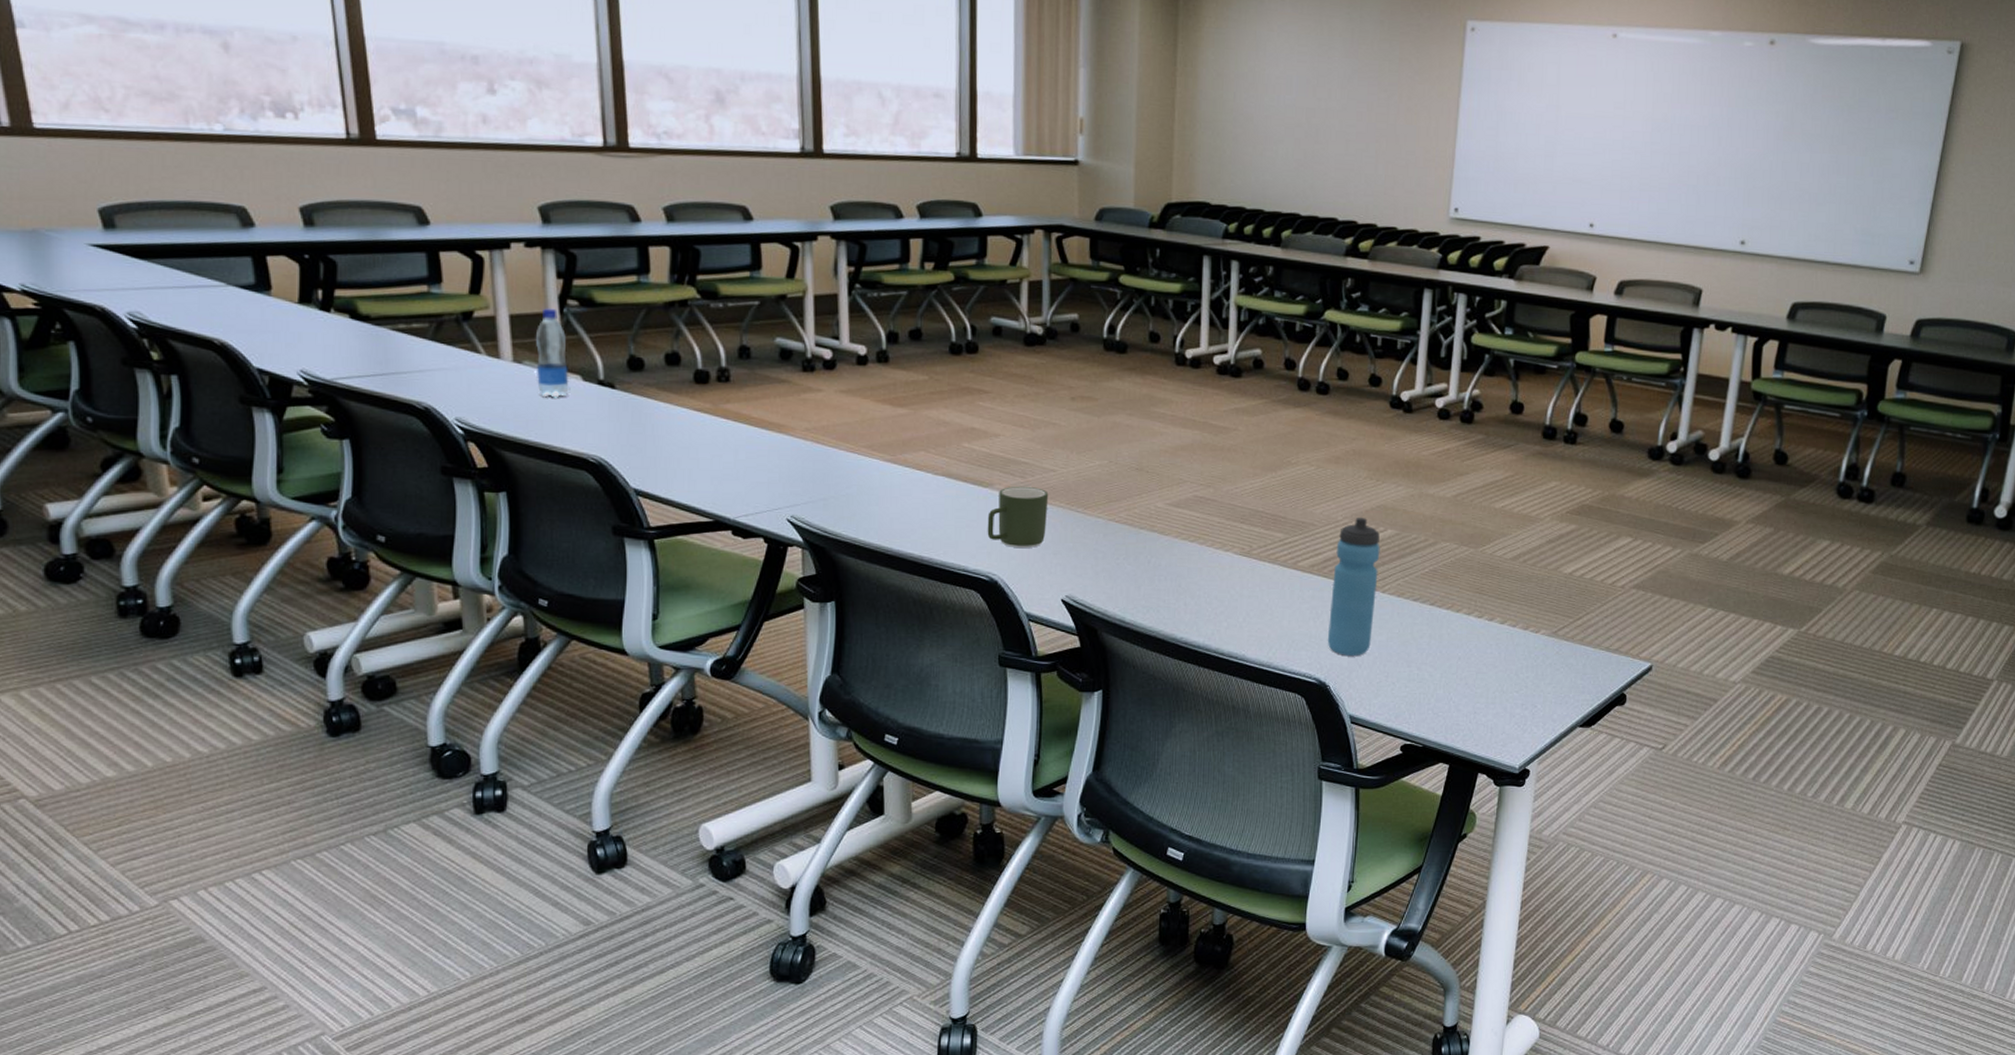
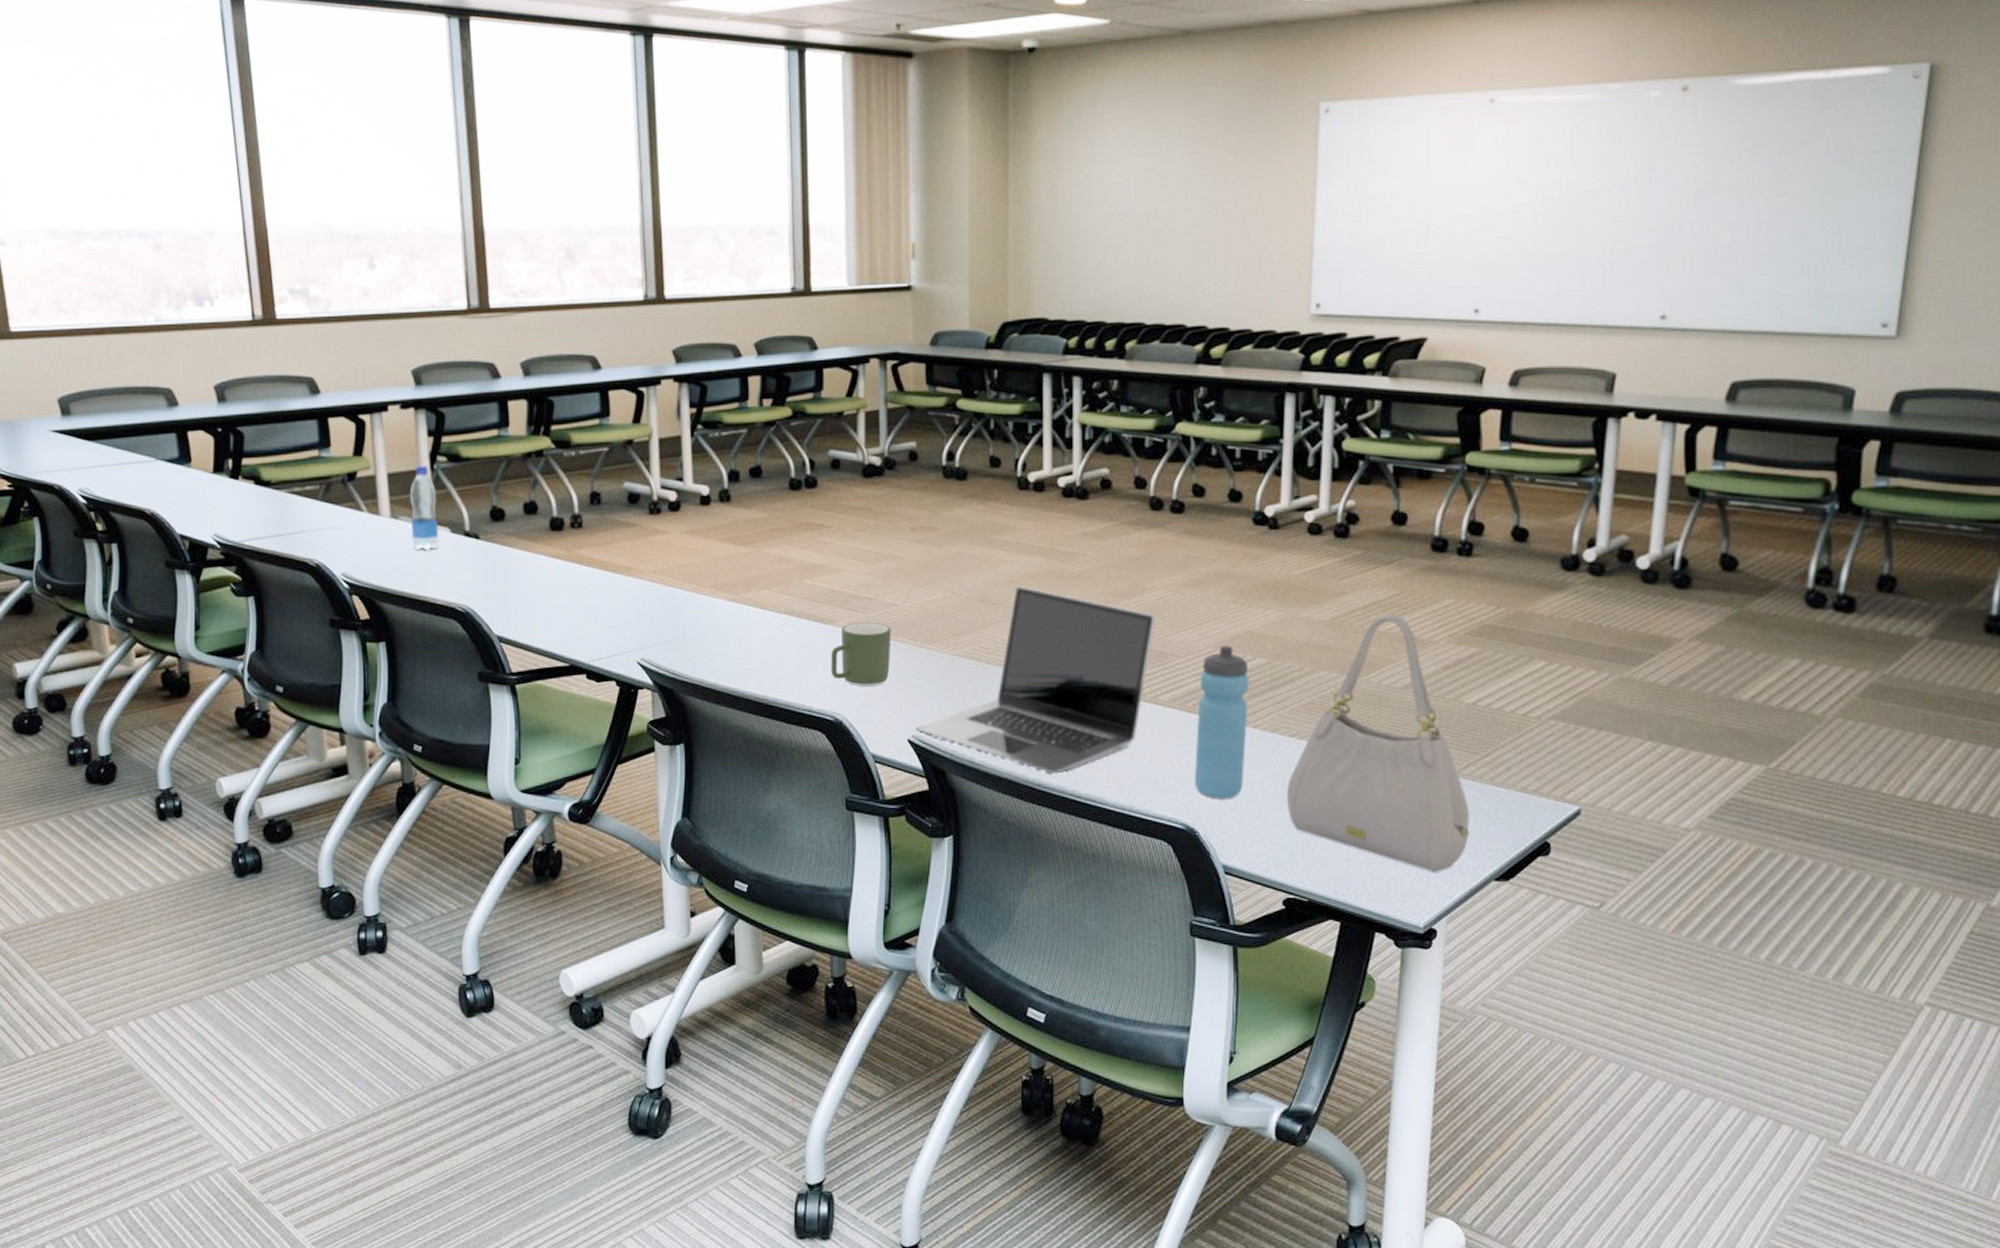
laptop: none [1071,457,1299,633] -> present [917,586,1156,774]
handbag: none [1408,492,1562,720] -> present [1286,613,1470,872]

